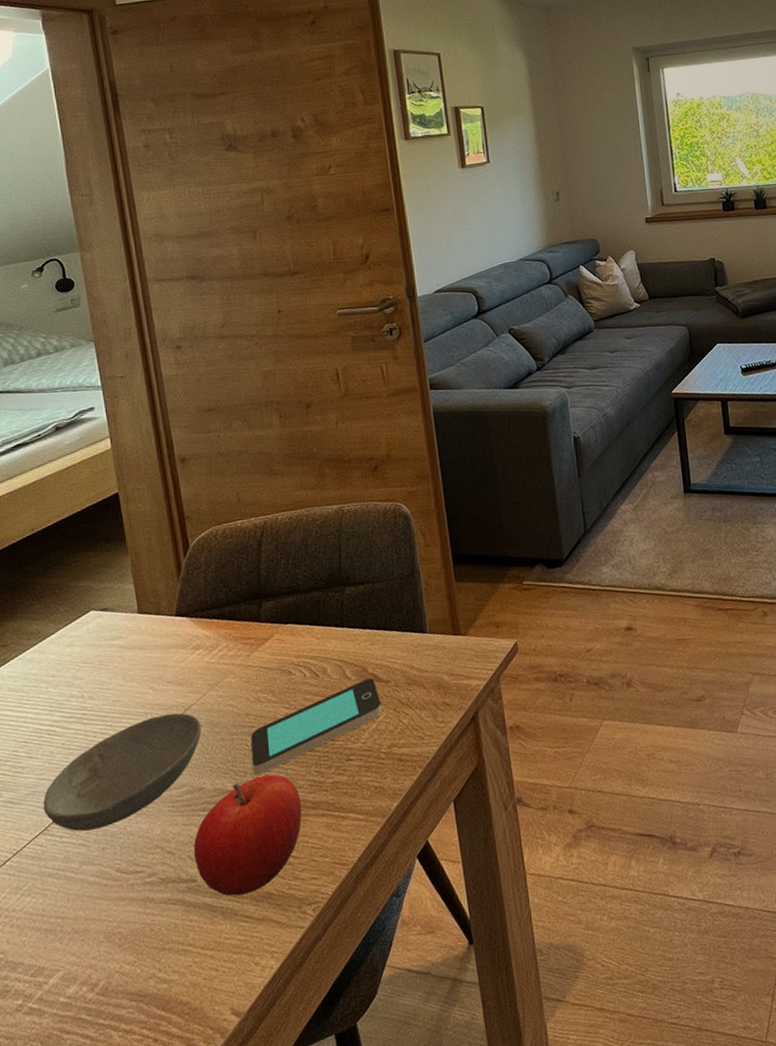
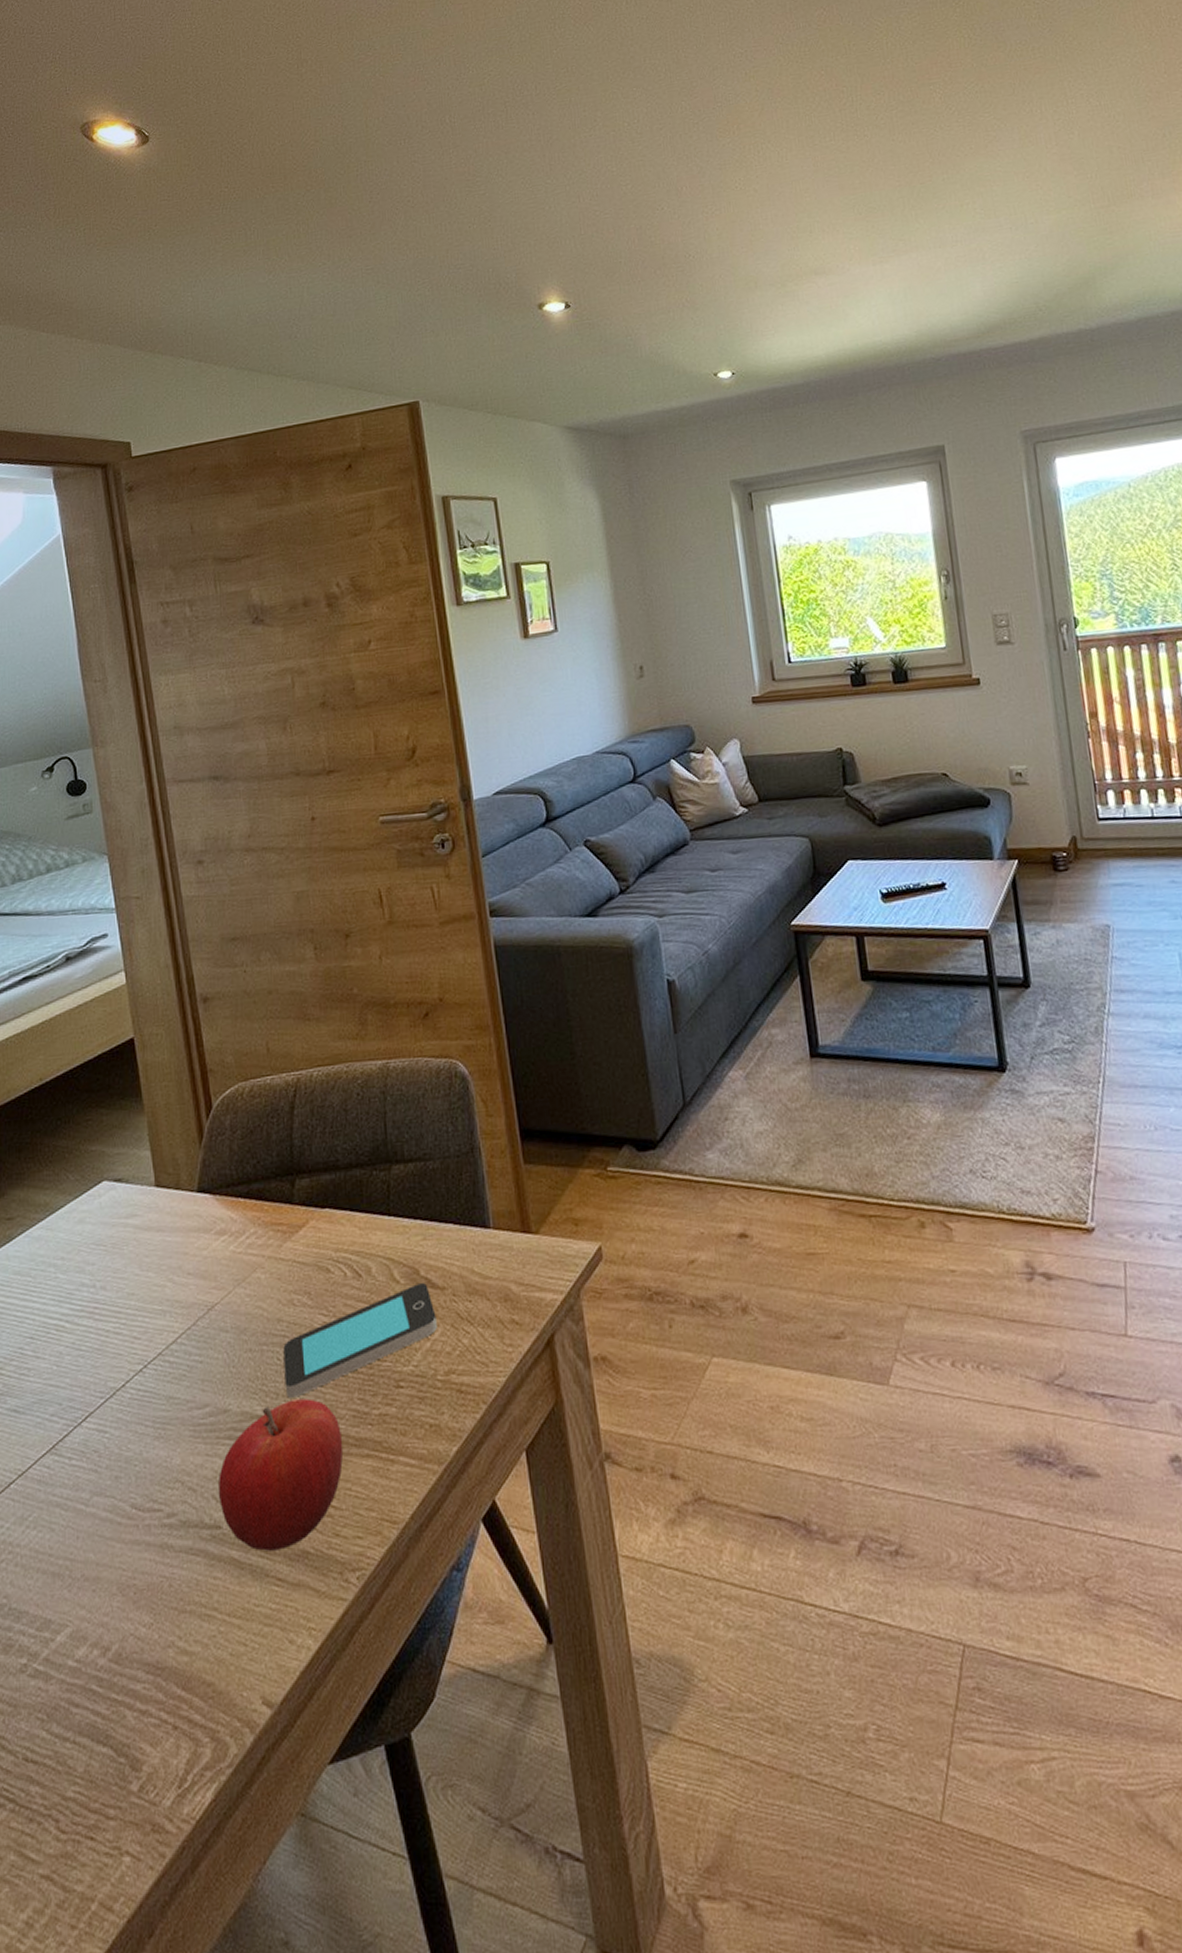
bowl: present [43,712,202,832] -> none [50,1313,227,1453]

